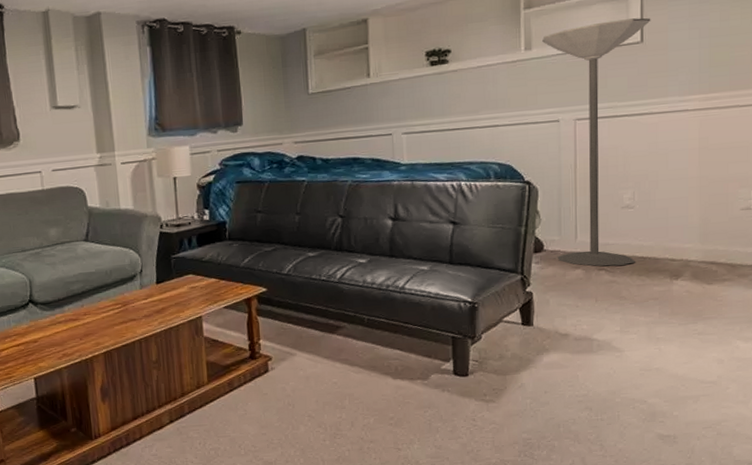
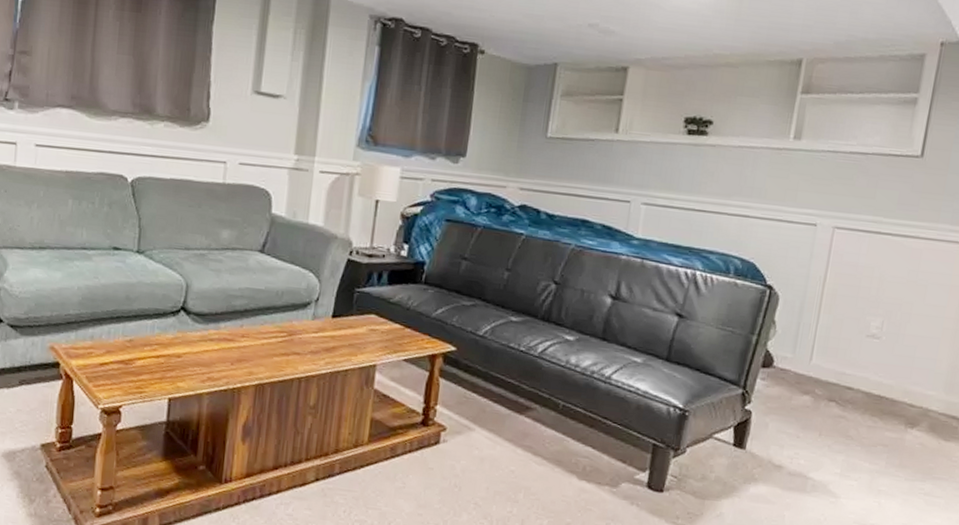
floor lamp: present [542,17,651,267] -> none [786,125,936,401]

